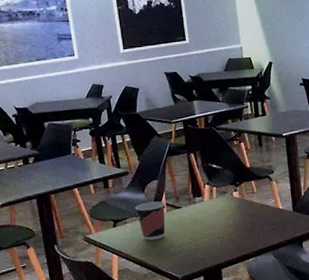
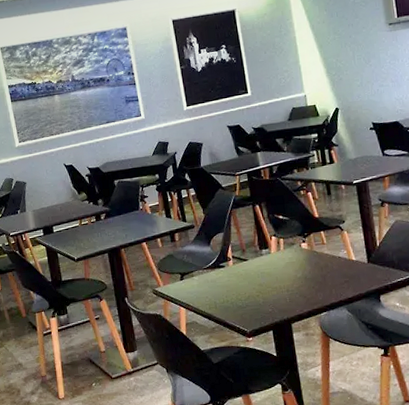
cup: present [134,201,166,241] -> none [201,254,232,294]

